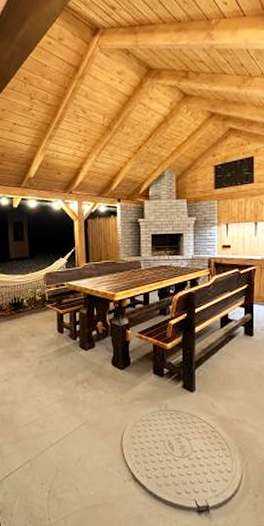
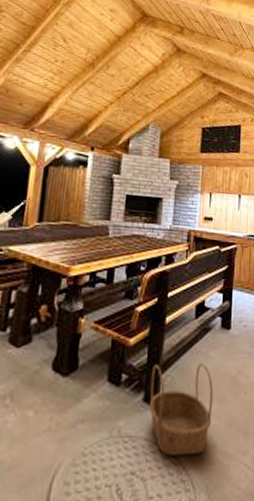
basket: none [187,362,241,426] -> present [149,363,214,456]

